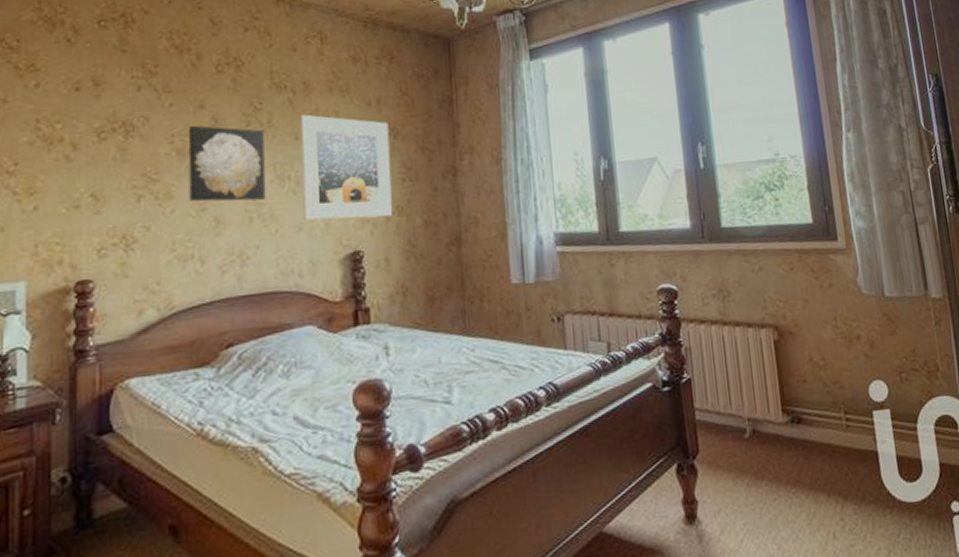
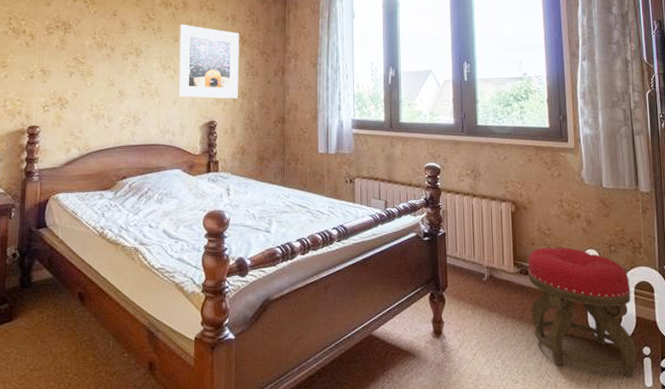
wall art: present [188,125,266,202] -> none [103,27,154,81]
stool: none [799,381,945,545] -> present [528,247,637,377]

